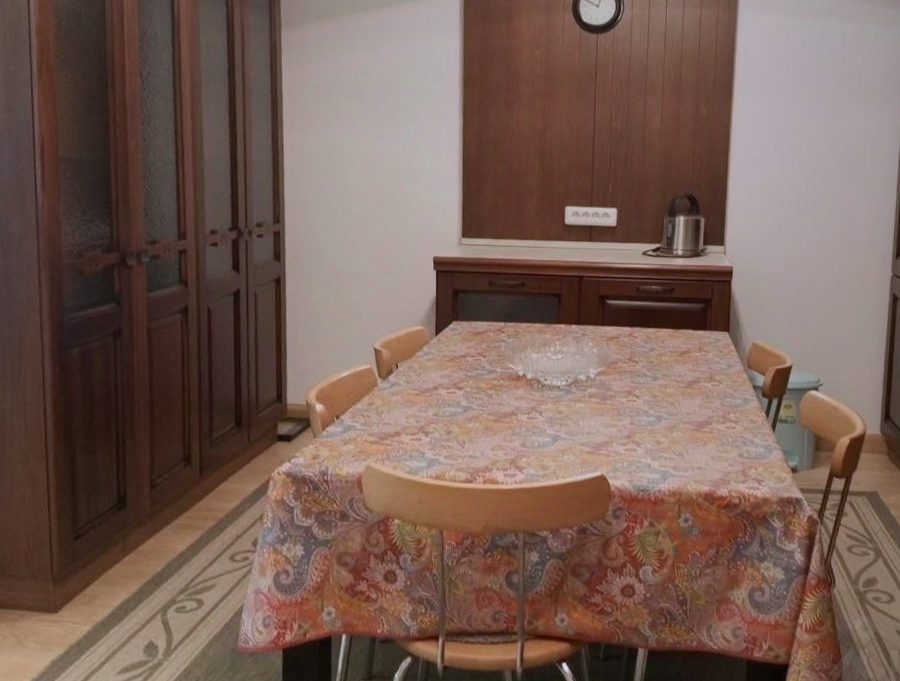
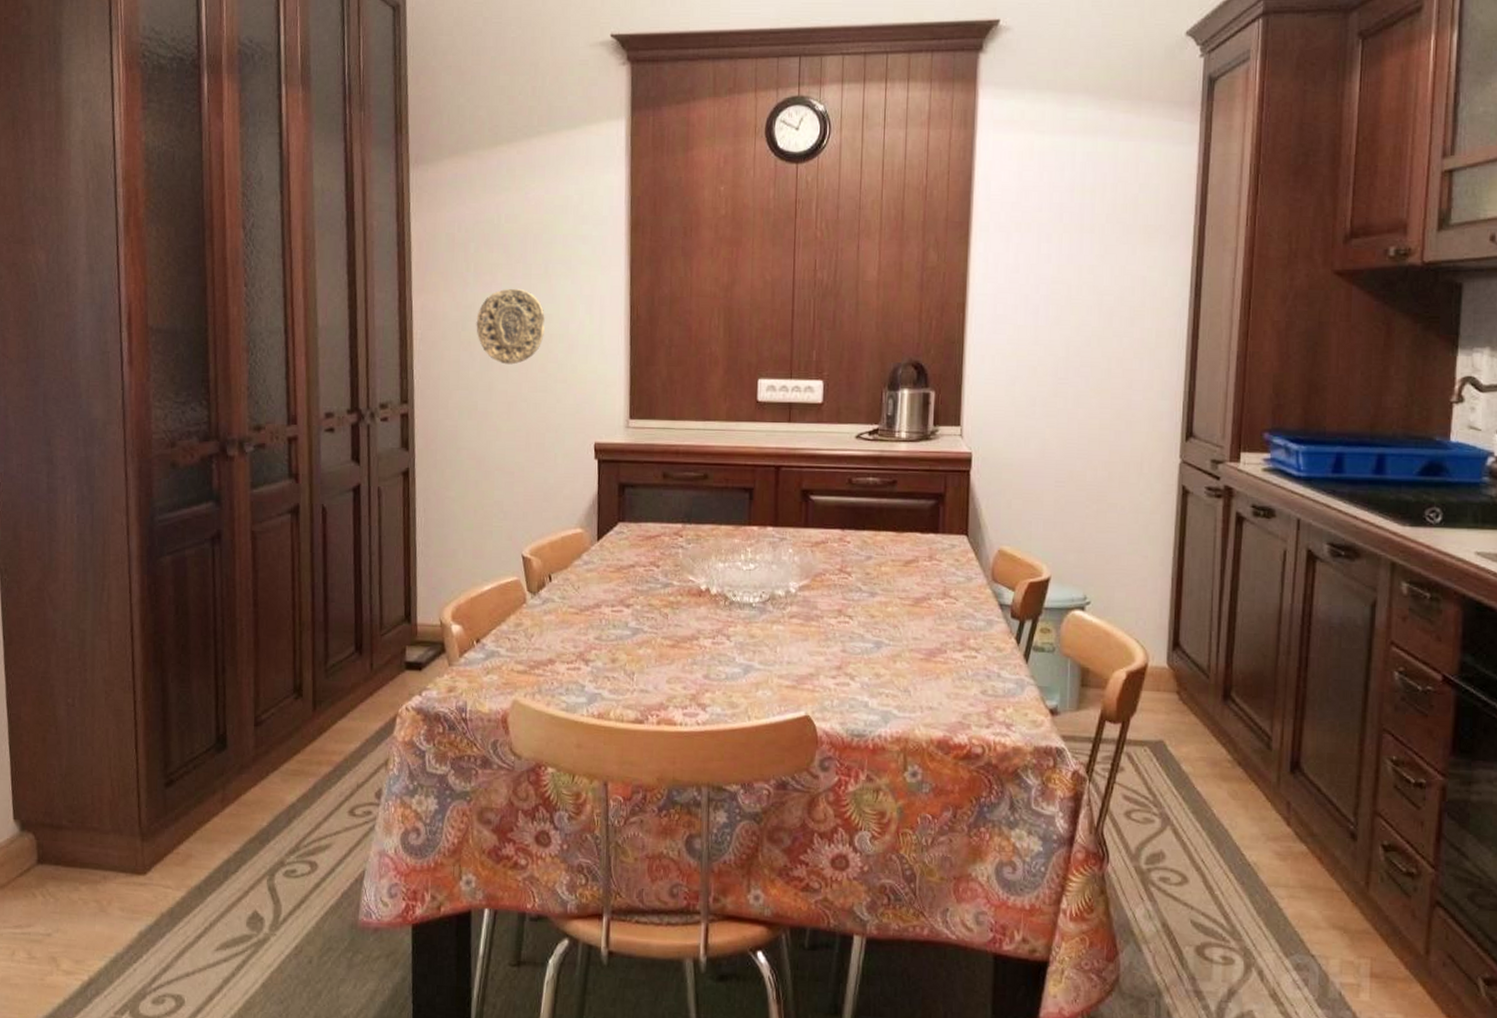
decorative plate: none [336,130,393,193] -> present [476,288,545,365]

